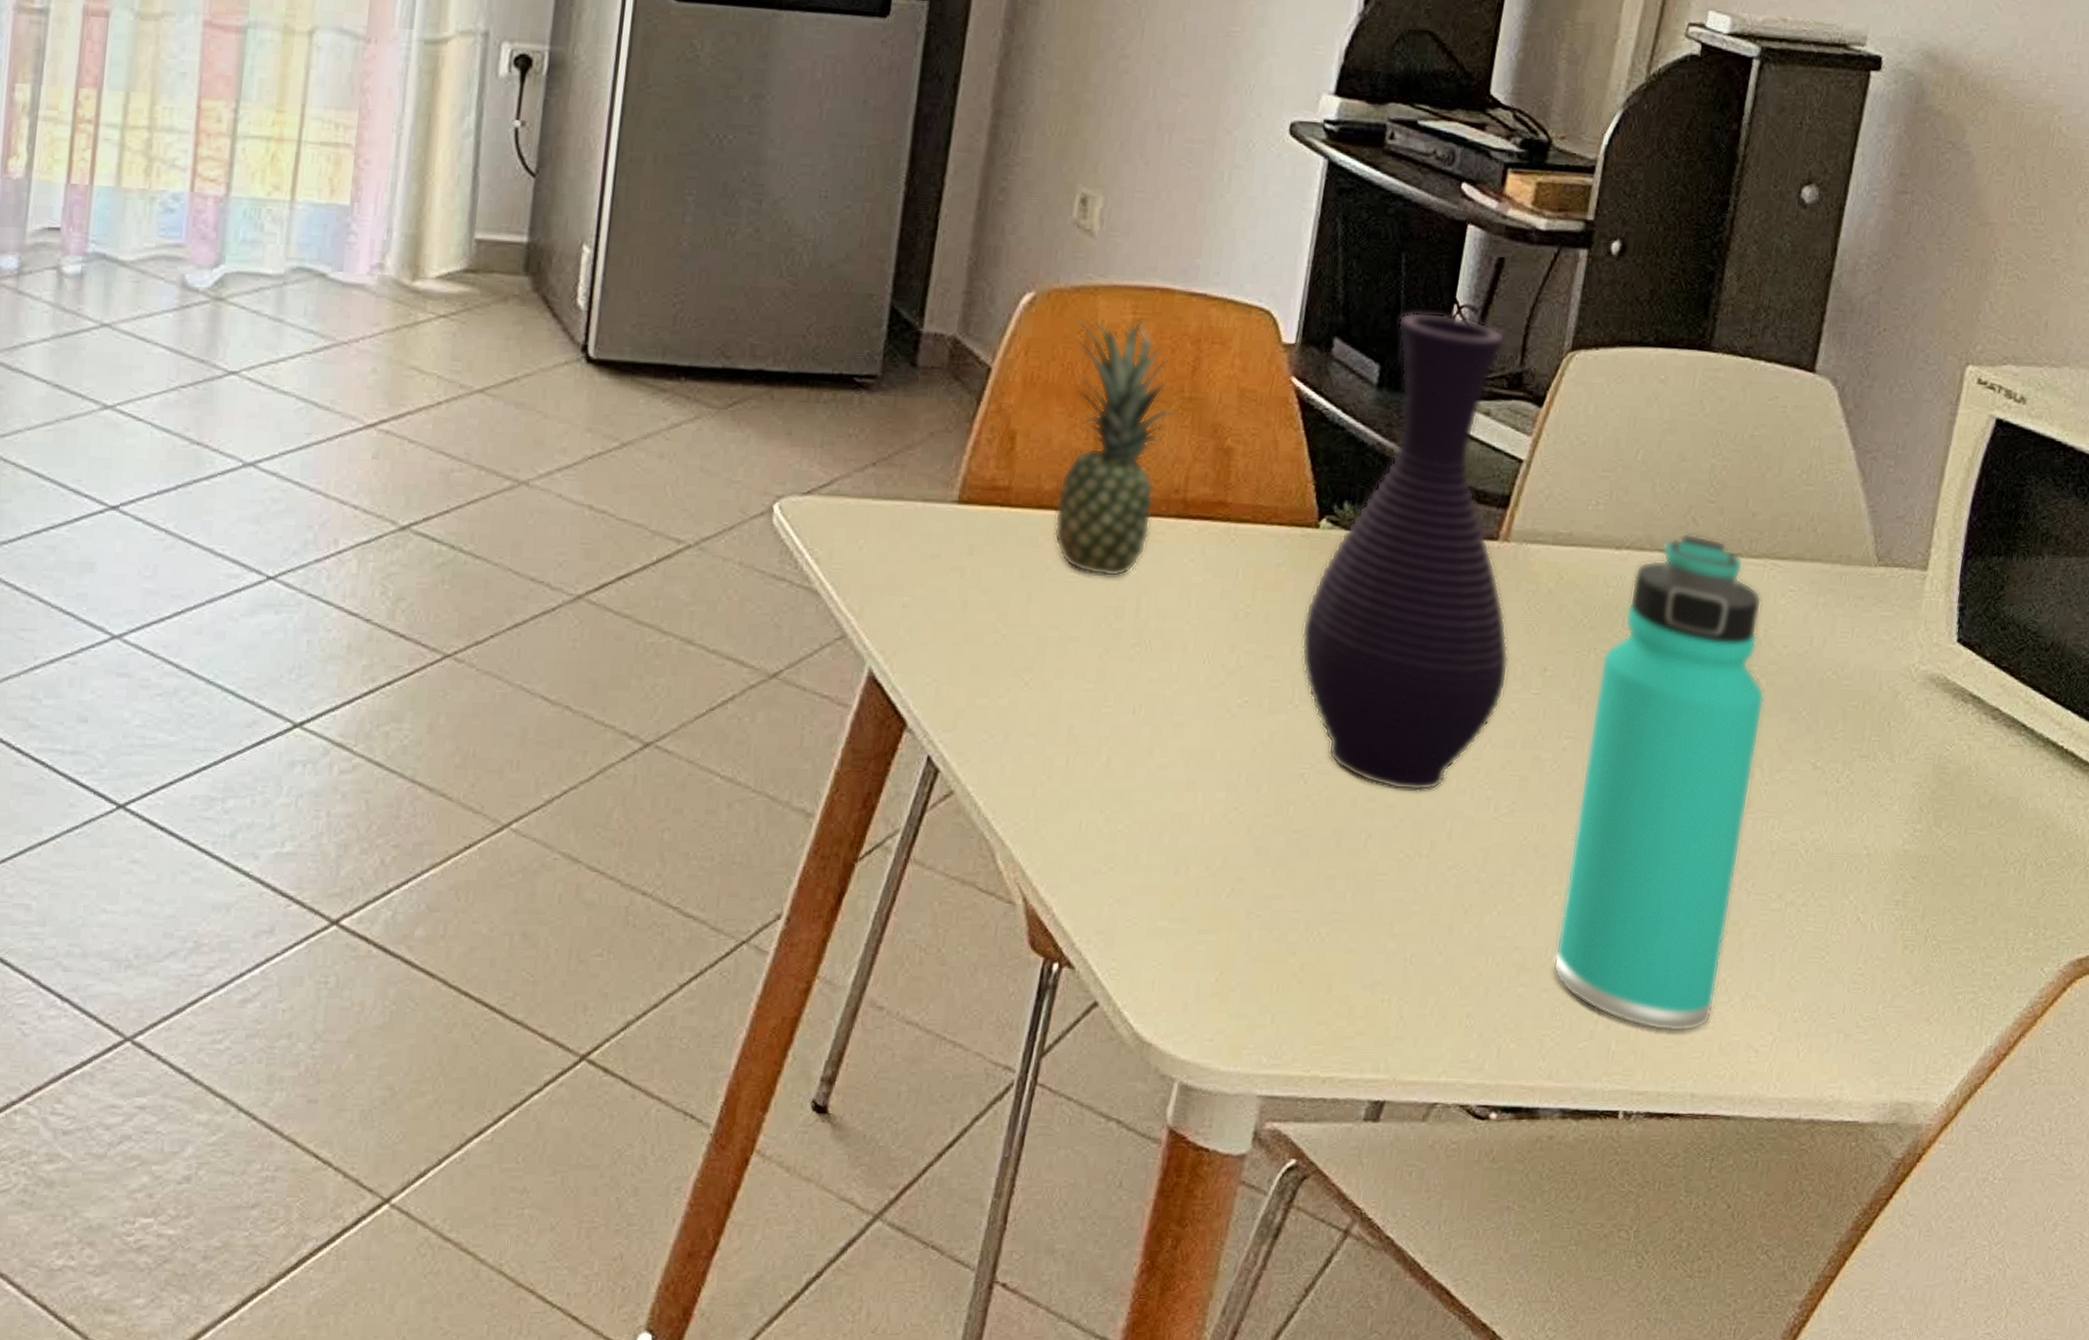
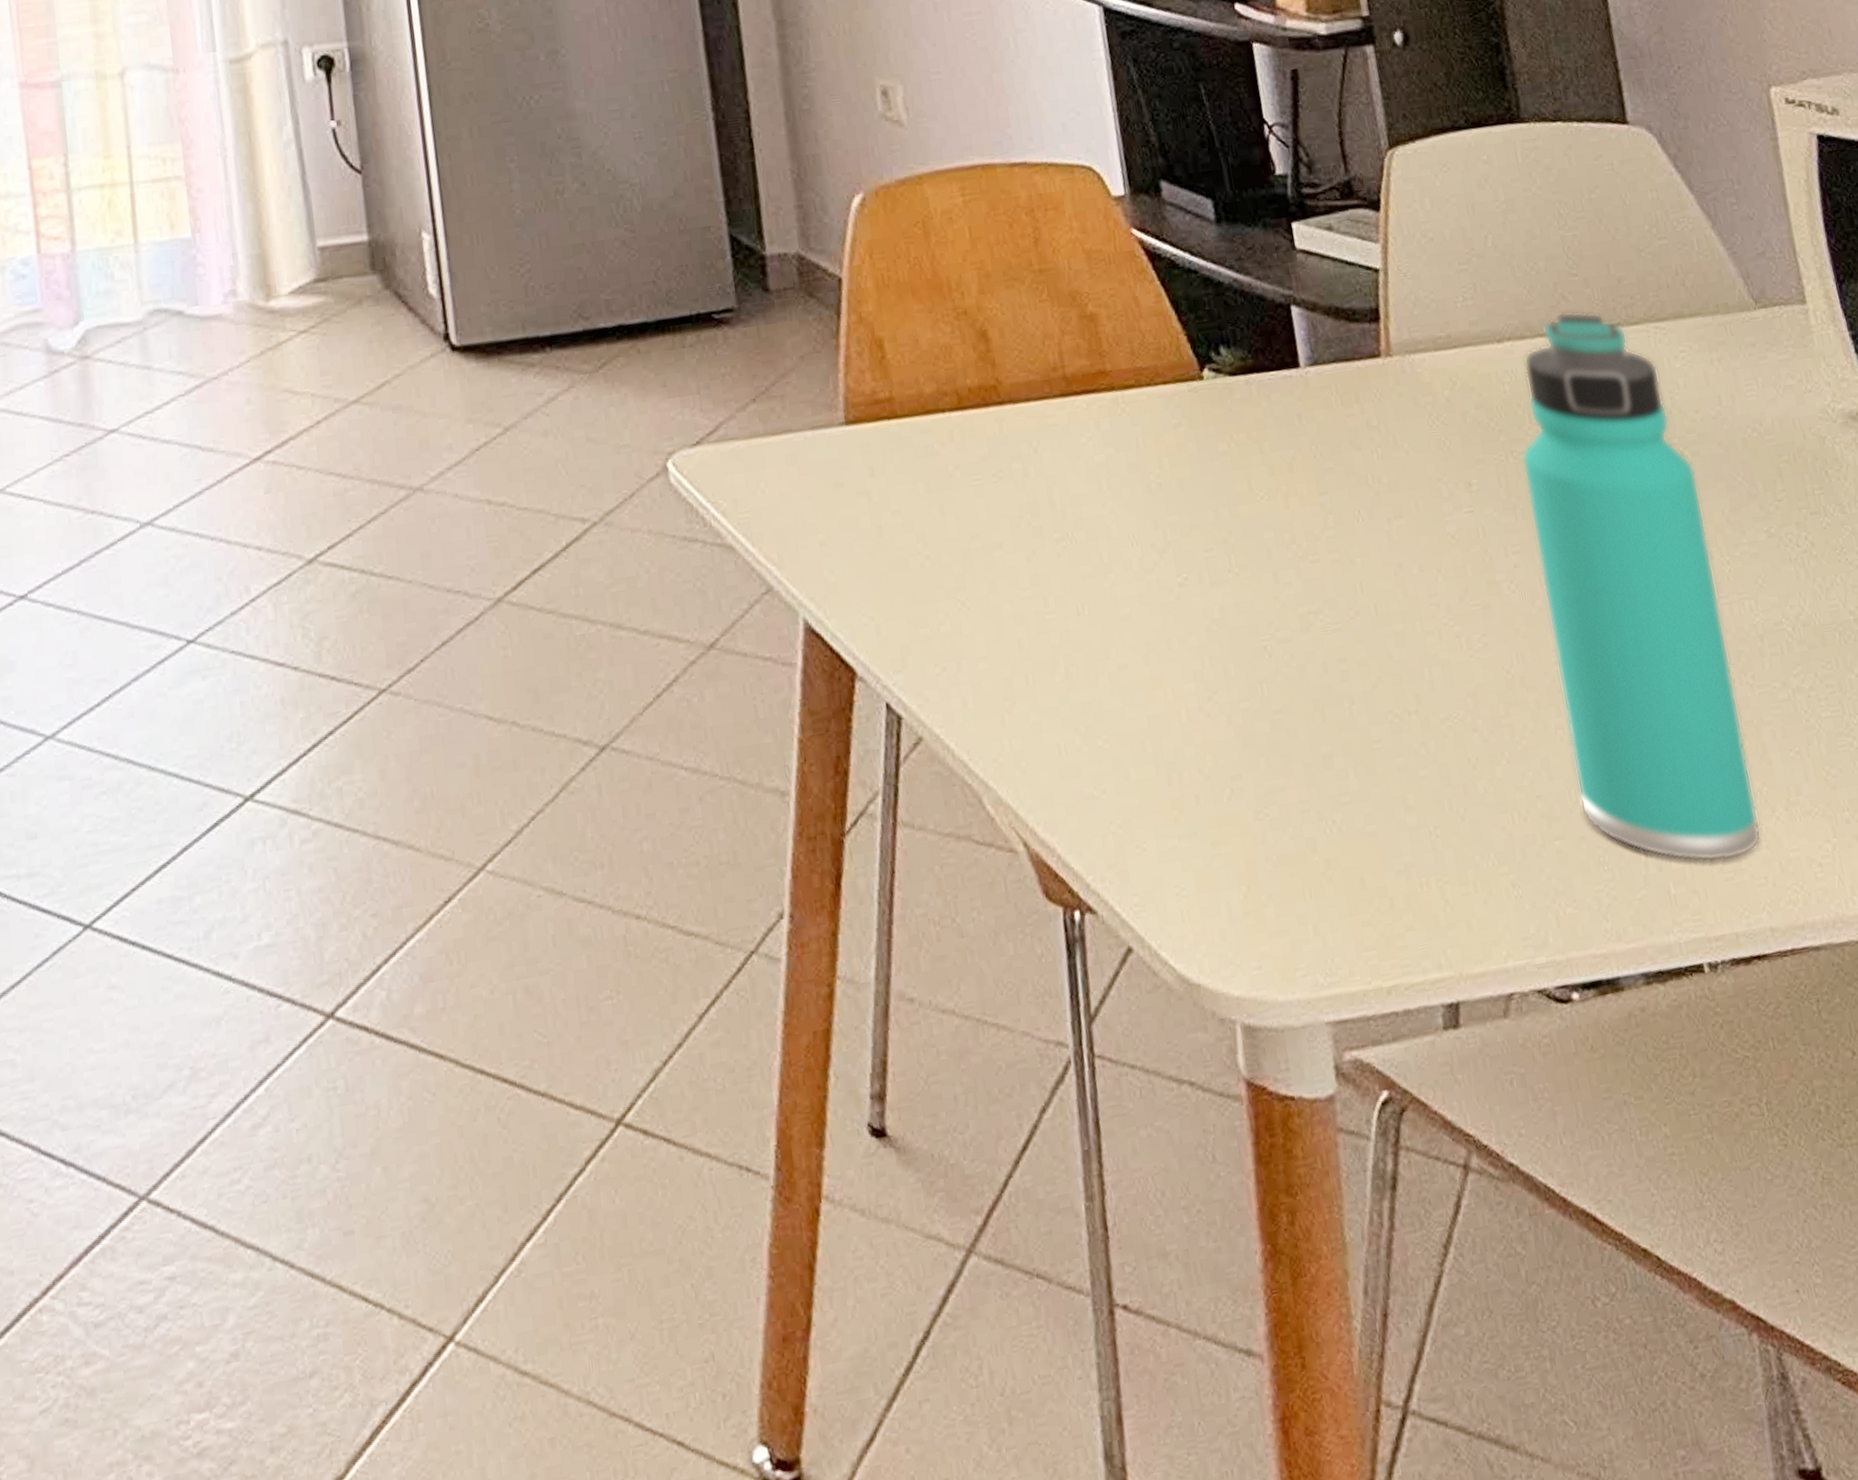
fruit: present [1054,318,1174,578] -> none [911,198,1042,474]
vase: present [1301,311,1509,791] -> none [1215,136,1438,645]

